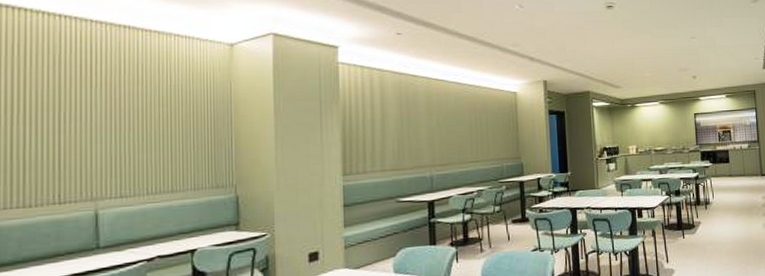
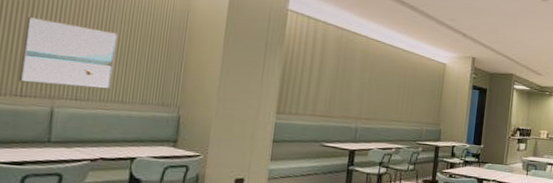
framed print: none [54,115,158,188] -> present [18,17,118,90]

